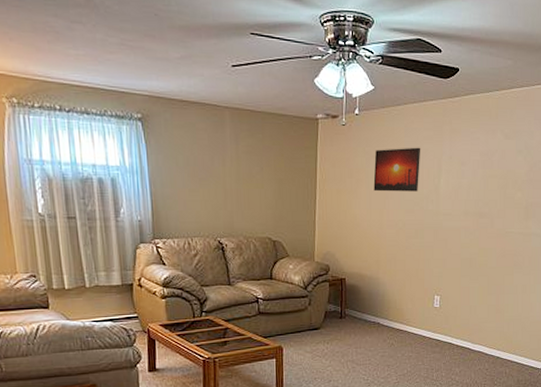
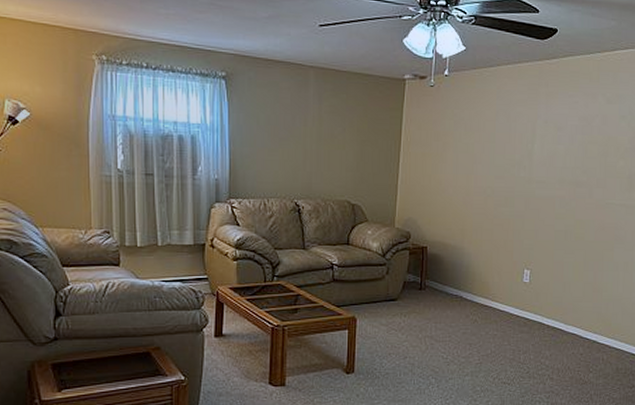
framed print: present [373,147,421,192] -> none [461,110,514,157]

